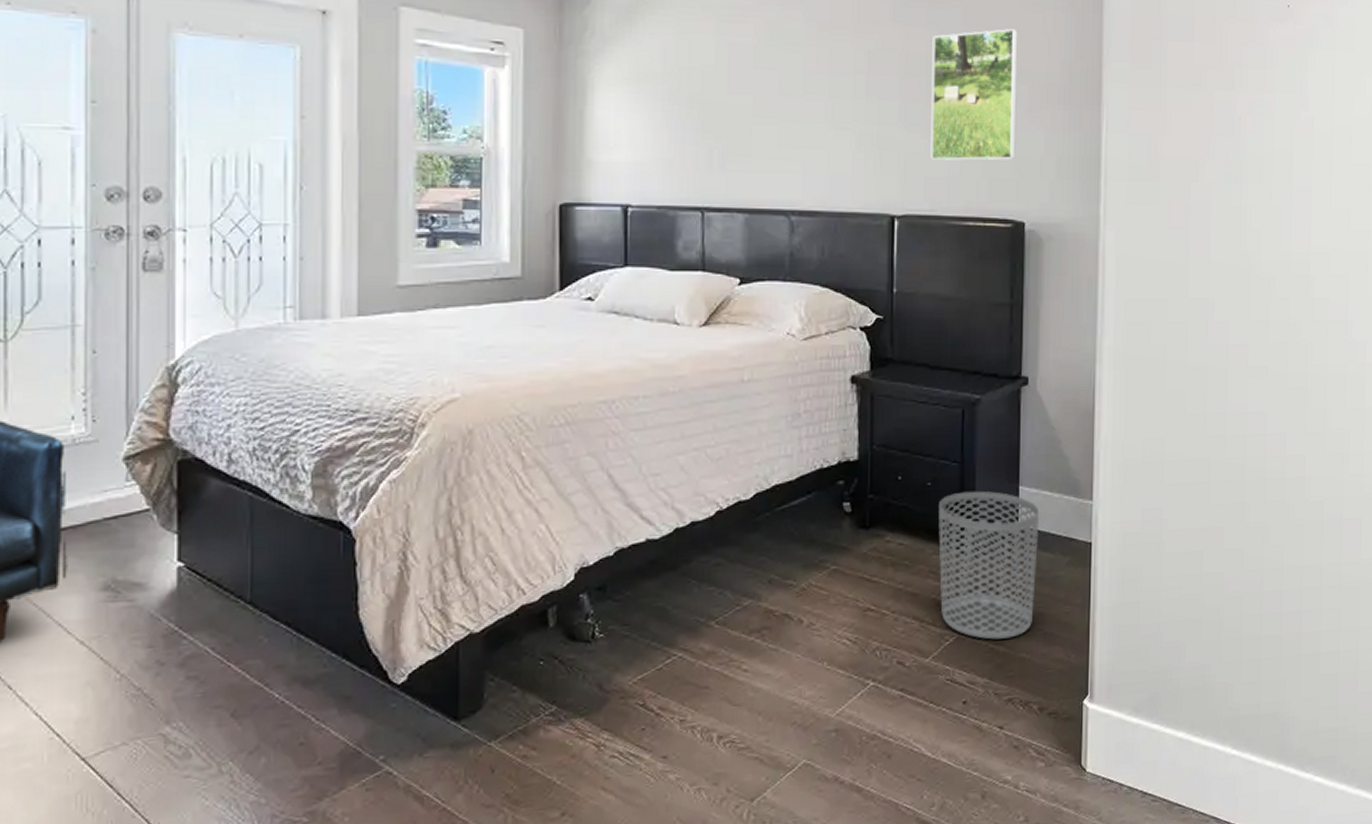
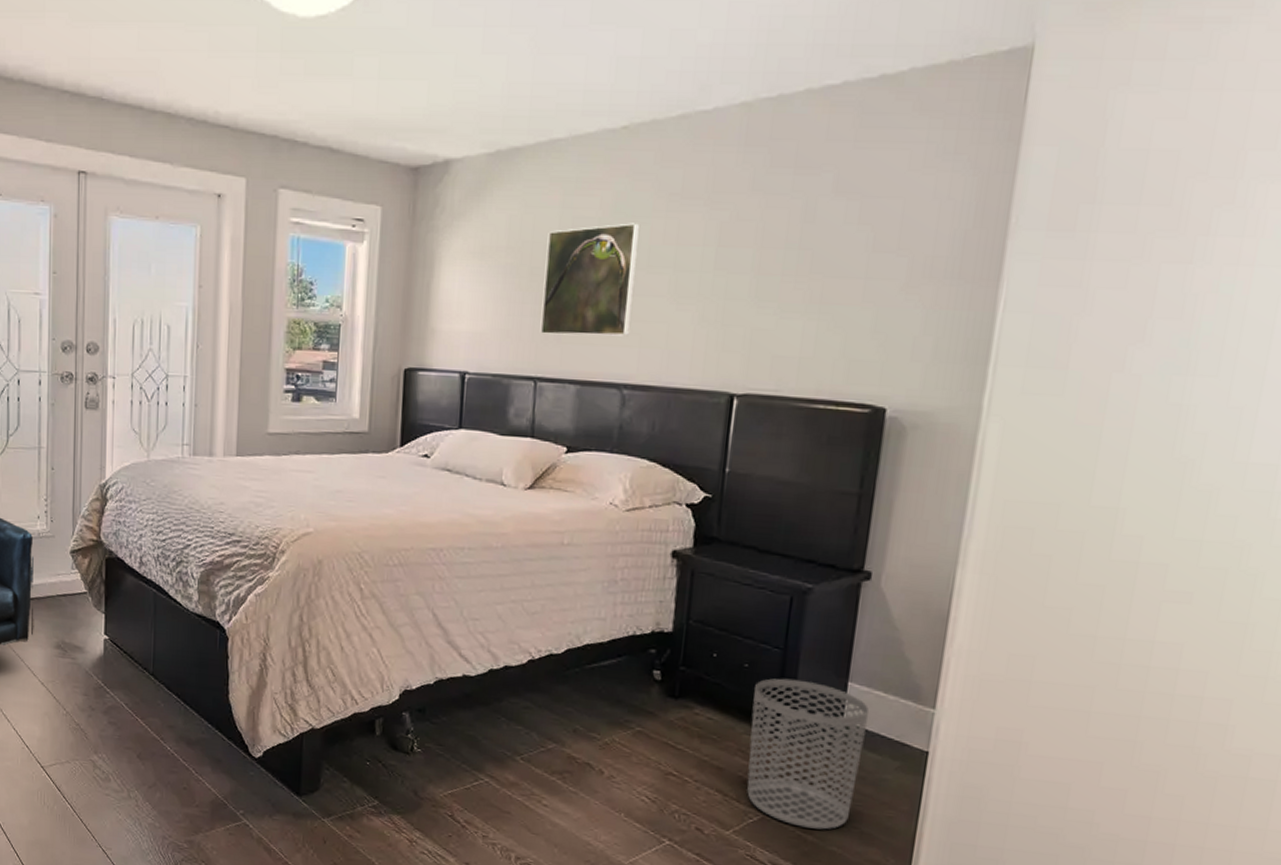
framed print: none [703,50,793,163] -> present [540,223,639,336]
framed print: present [930,29,1018,161] -> none [781,195,902,340]

